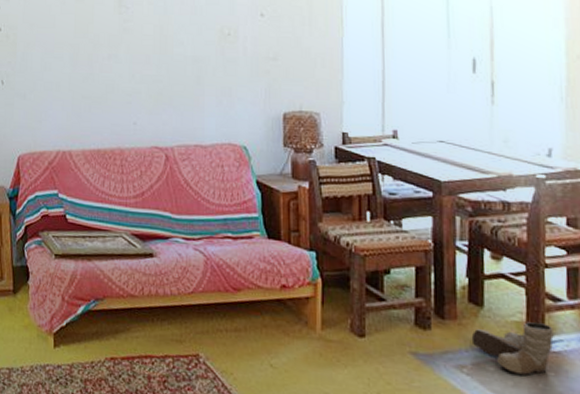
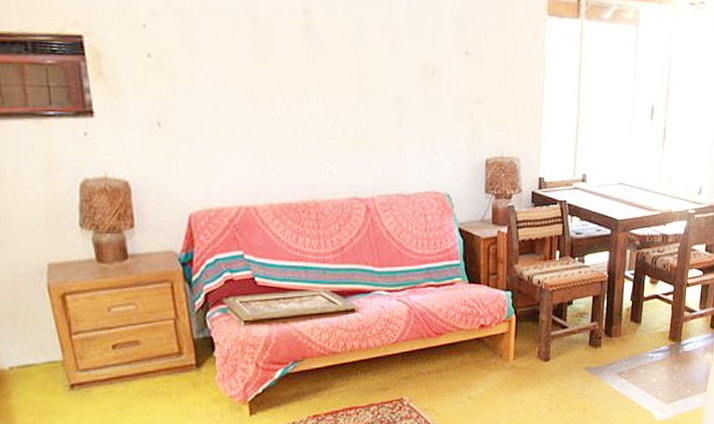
boots: present [471,322,555,375] -> none [630,331,688,373]

